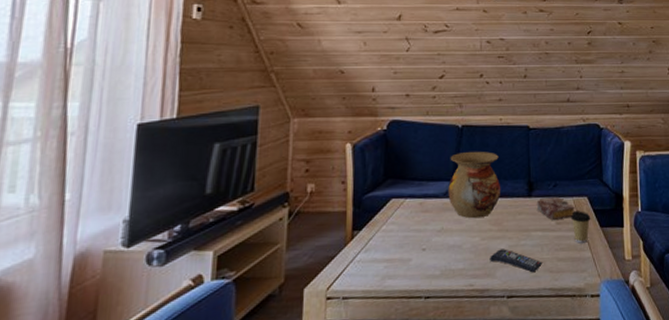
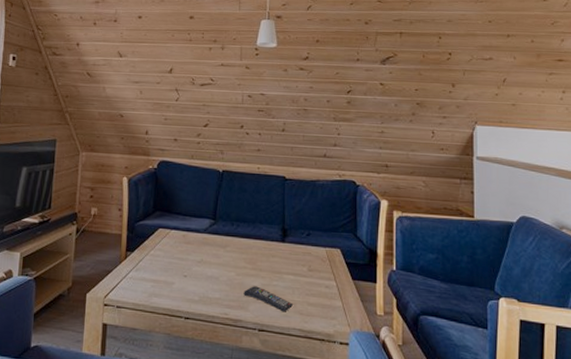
vase: present [448,151,501,219] -> none [208,194,257,256]
book: present [536,197,575,221] -> none [289,246,327,267]
coffee cup: present [570,211,591,243] -> none [322,261,343,292]

